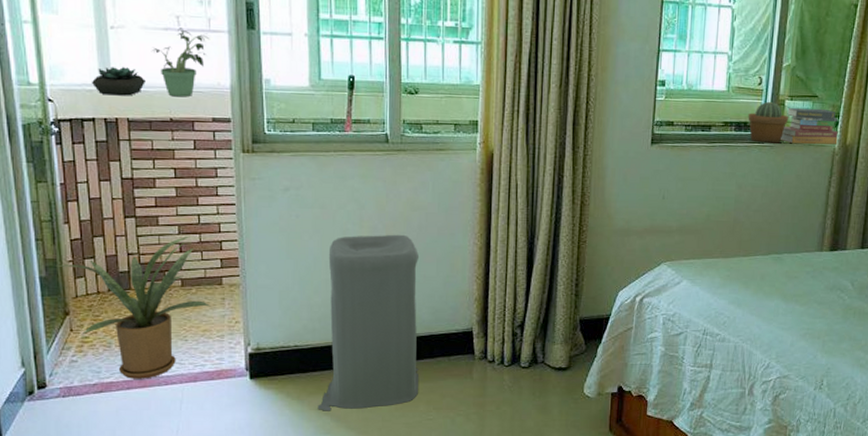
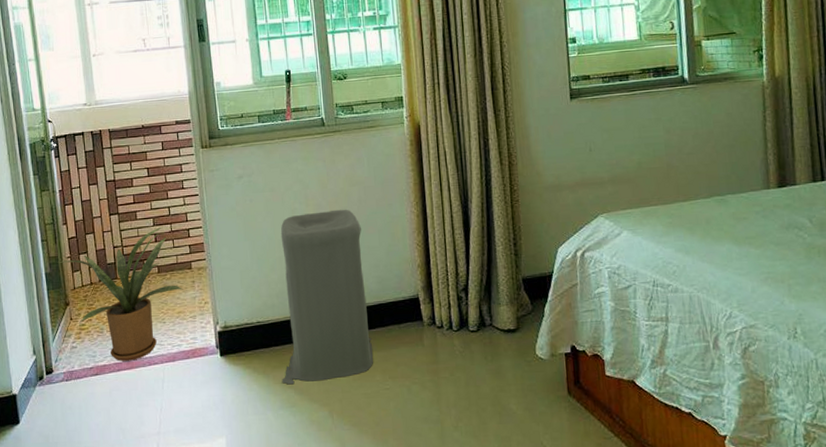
succulent plant: present [91,66,145,96] -> none [80,86,121,111]
potted plant: present [152,28,209,97] -> none [125,48,169,107]
potted cactus: present [748,101,789,144] -> none [665,44,709,86]
books: present [781,108,838,145] -> none [703,44,766,83]

